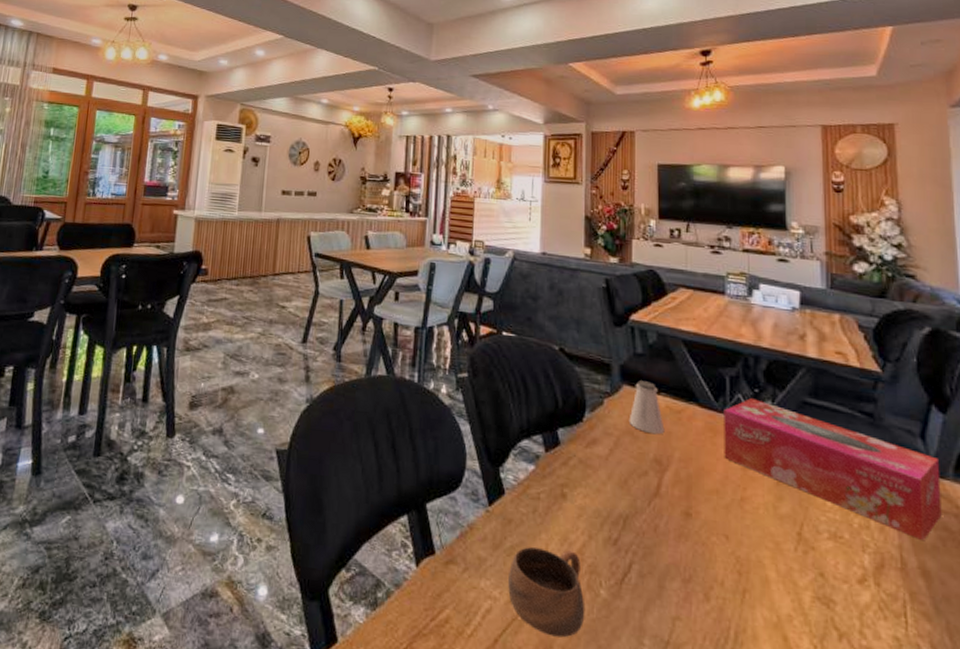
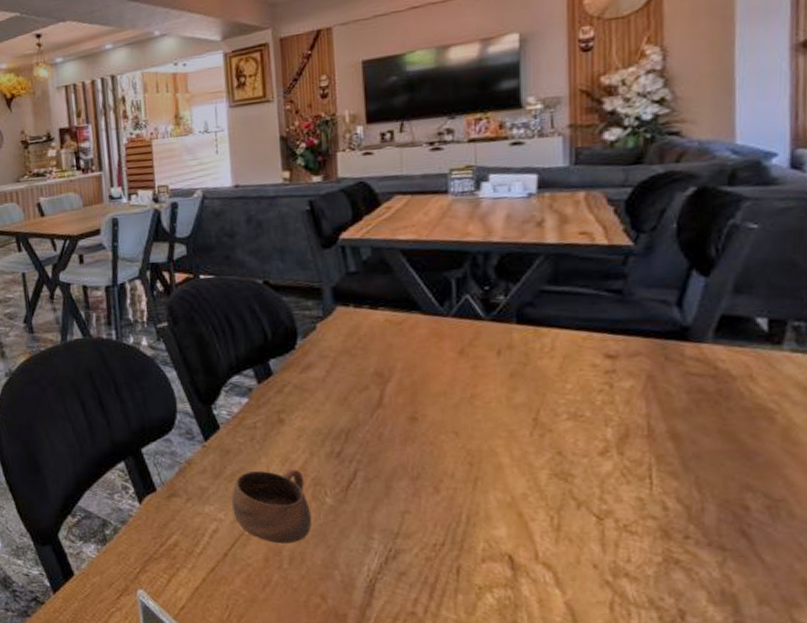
saltshaker: present [628,380,665,435] -> none [345,298,385,350]
tissue box: present [724,398,942,542] -> none [450,296,698,407]

